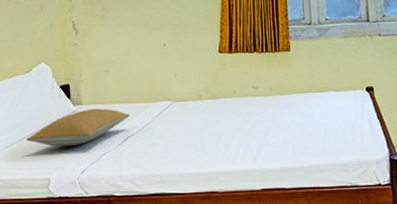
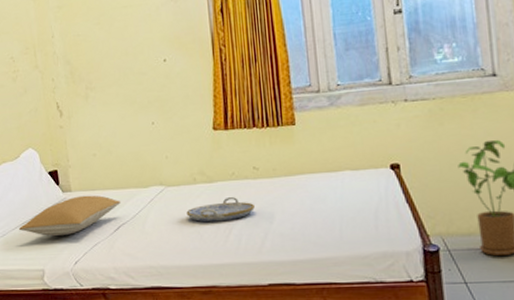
serving tray: none [191,112,253,135] -> present [186,197,256,223]

